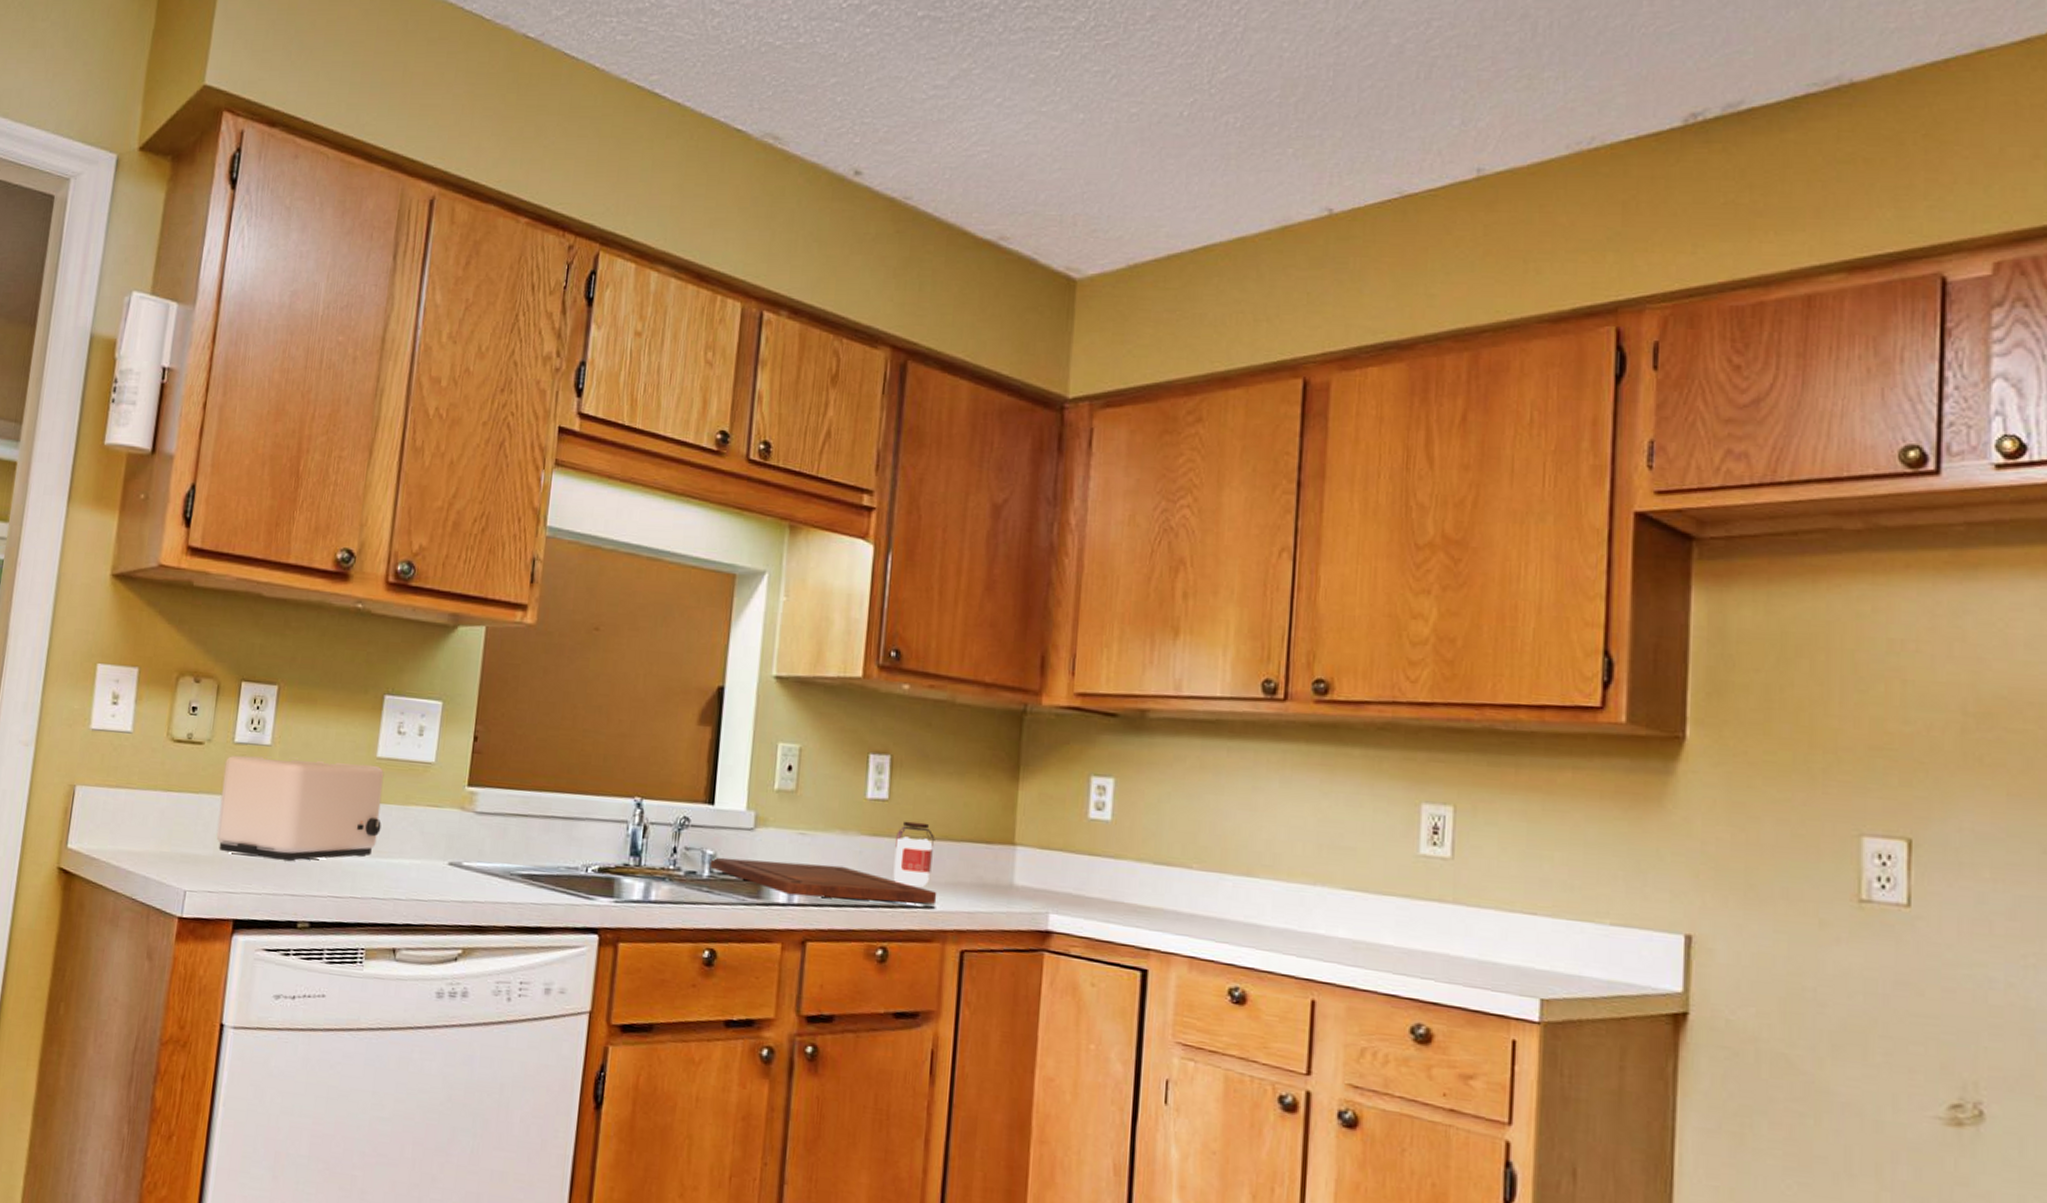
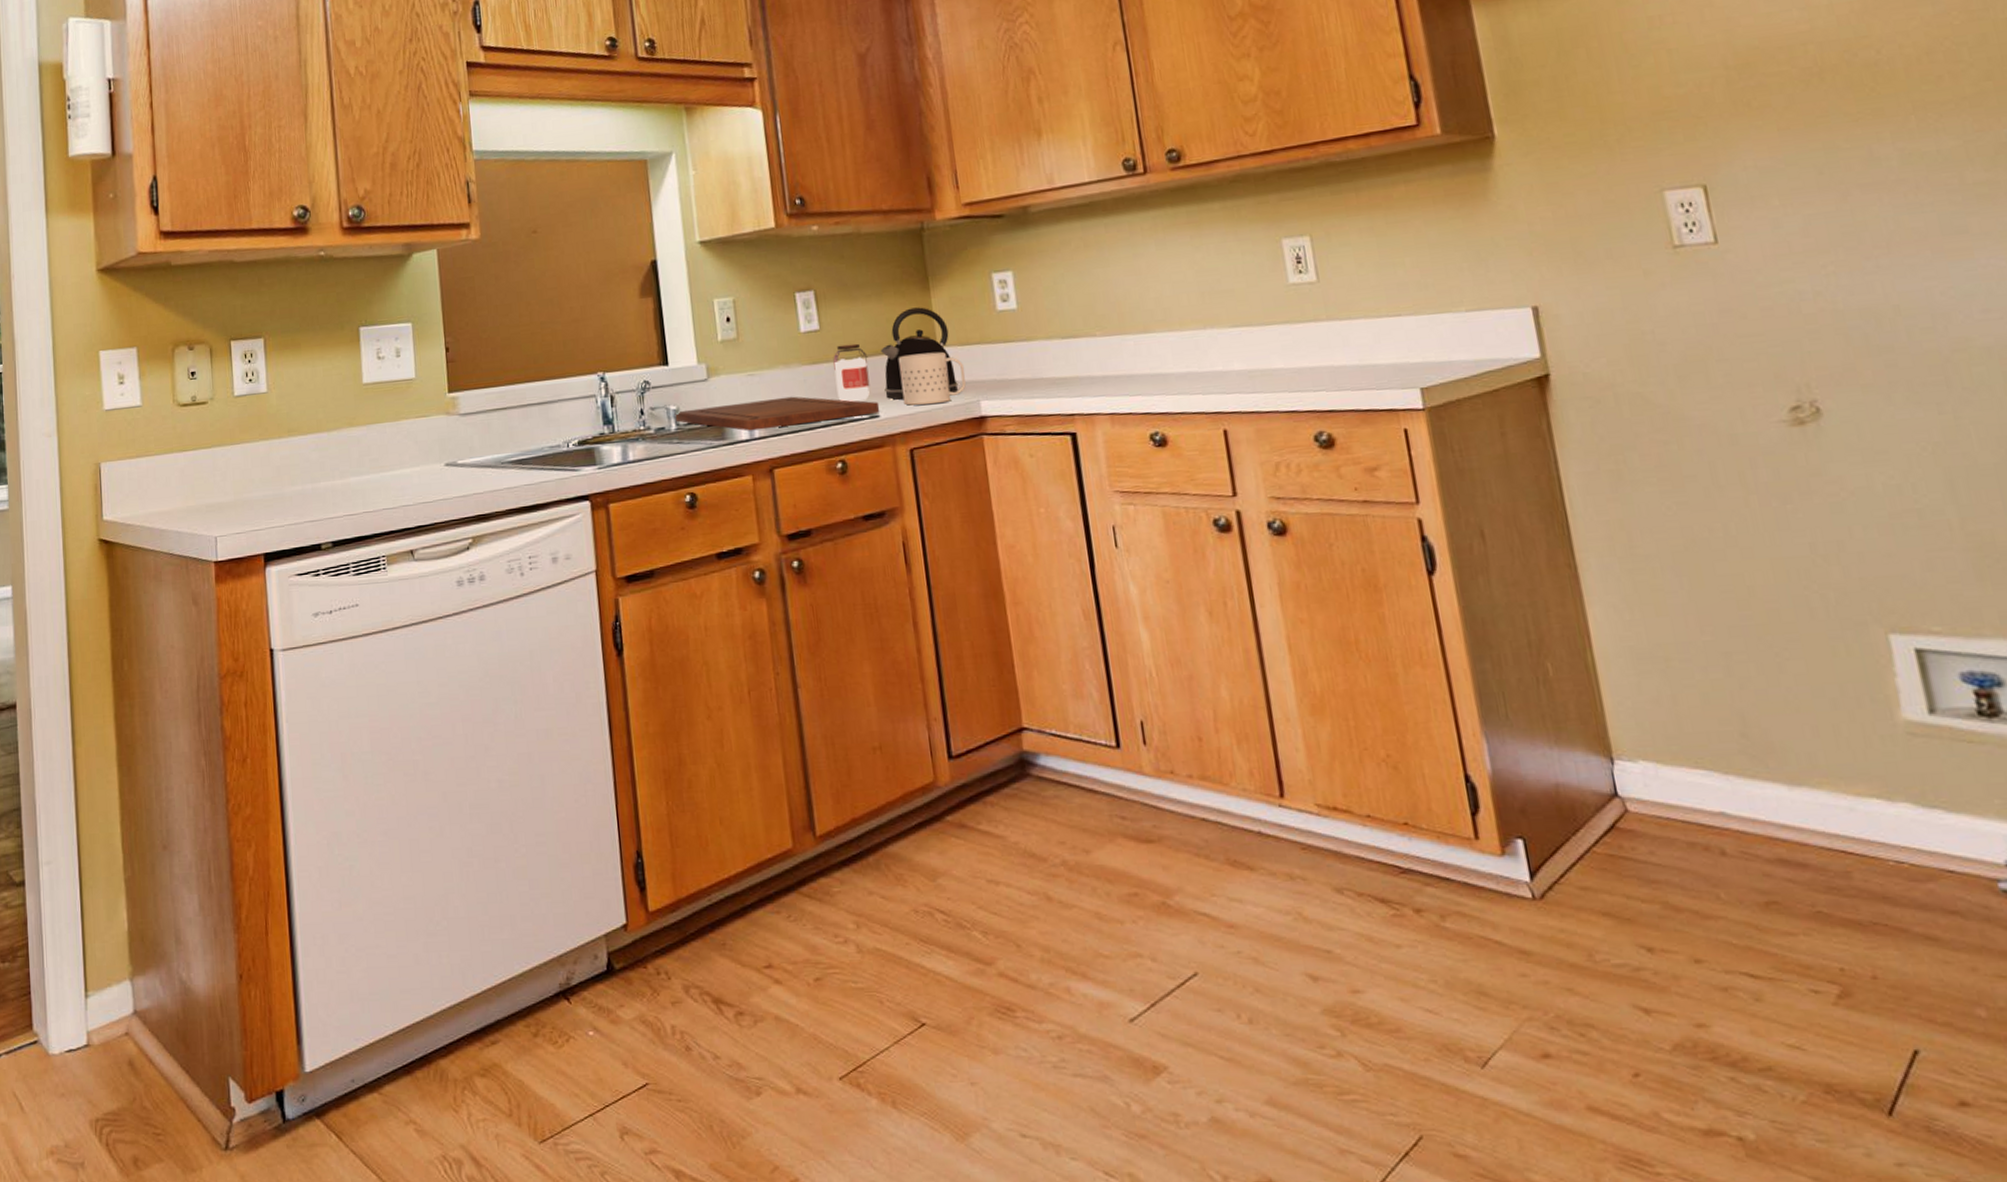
toaster: present [216,755,384,862] -> none [229,391,379,495]
kettle: none [946,796,1030,899] -> present [880,307,959,400]
mug: none [964,846,1040,908] -> present [898,352,966,406]

